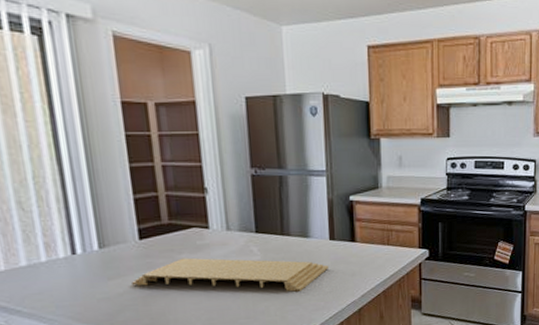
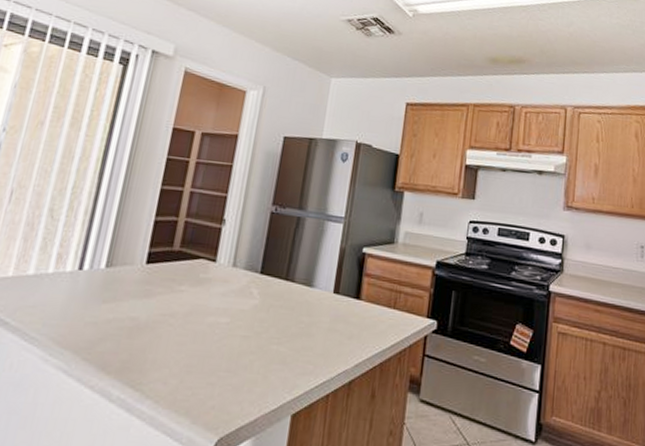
cutting board: present [132,257,330,292] -> none [124,290,327,348]

